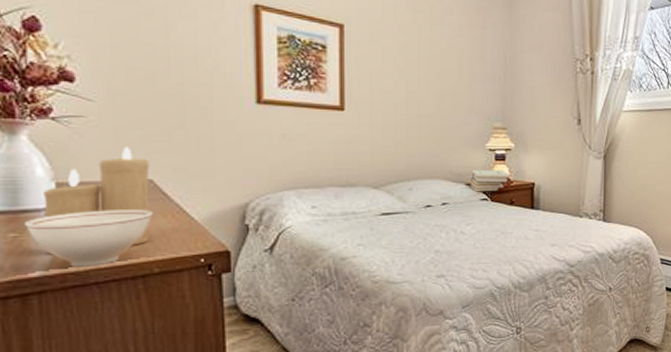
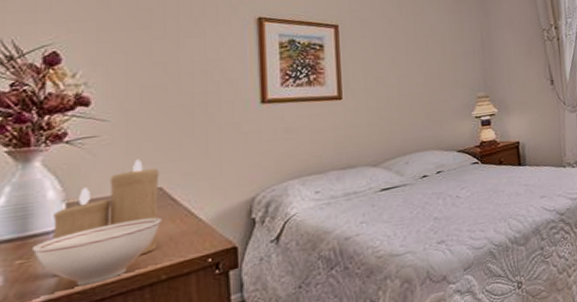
books: present [468,169,509,192] -> none [460,133,496,158]

